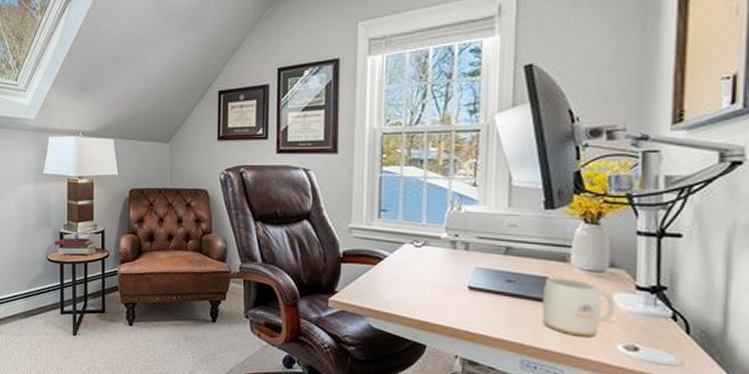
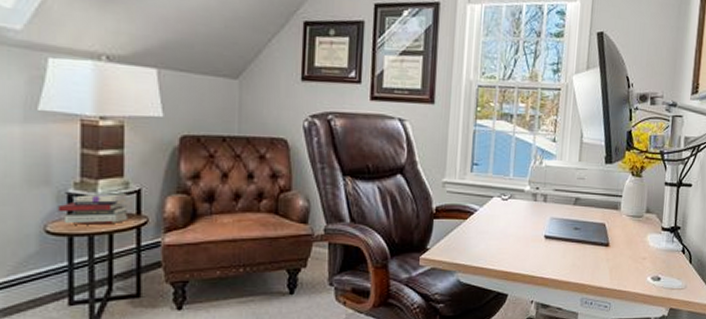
mug: present [541,277,615,337] -> none [598,223,648,273]

